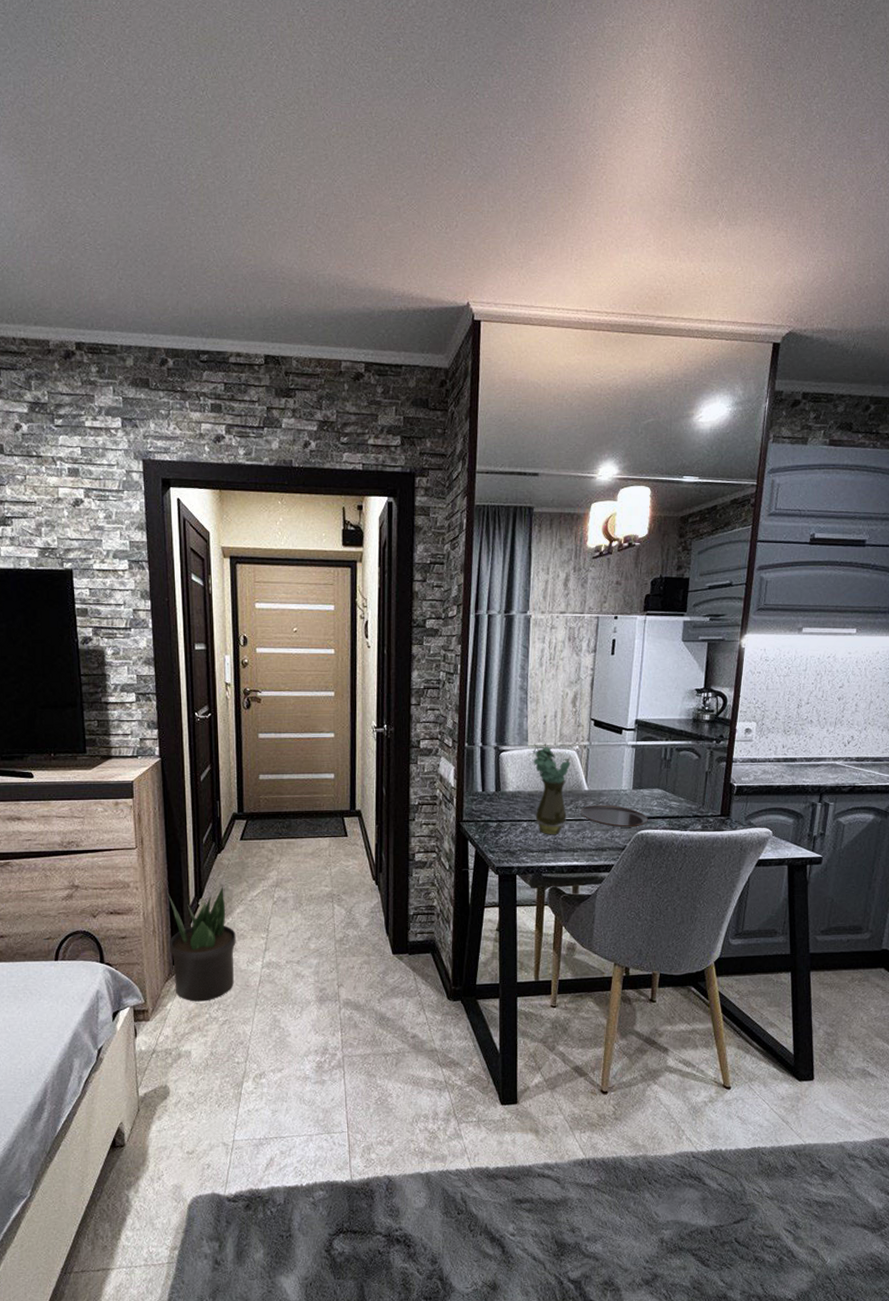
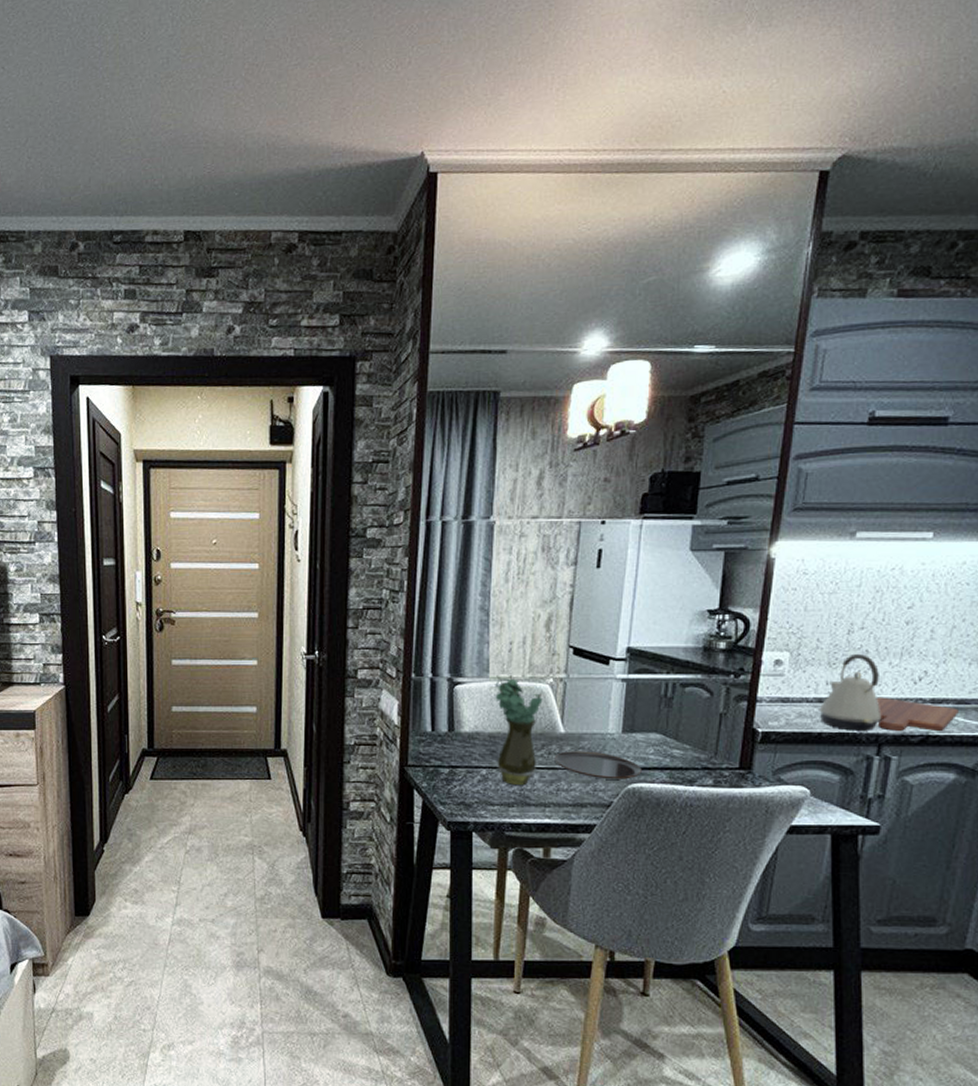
planter: present [167,887,236,1002] -> none [70,831,144,959]
kettle: none [778,724,822,784] -> present [819,654,882,731]
cutting board: none [818,757,875,783] -> present [876,697,959,731]

